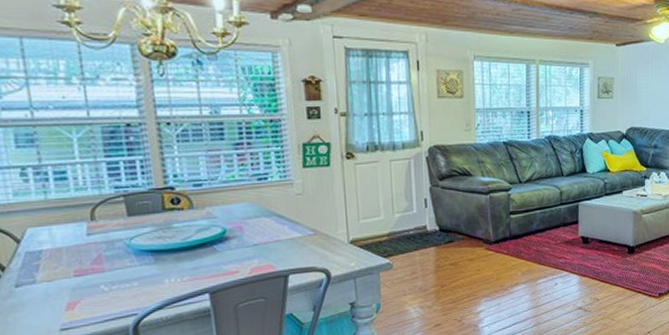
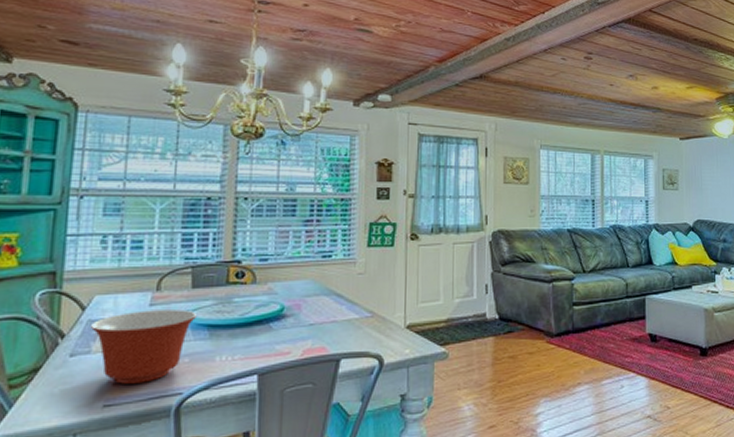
mixing bowl: none [28,237,139,309] -> present [89,309,198,384]

